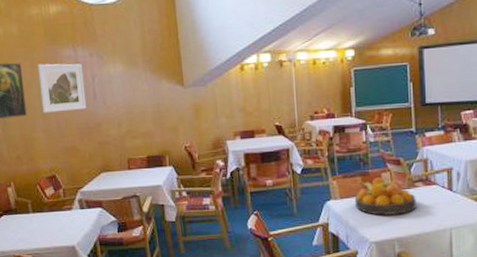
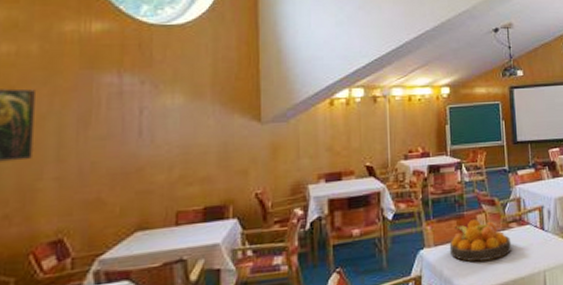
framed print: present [37,63,87,113] -> none [58,91,128,155]

